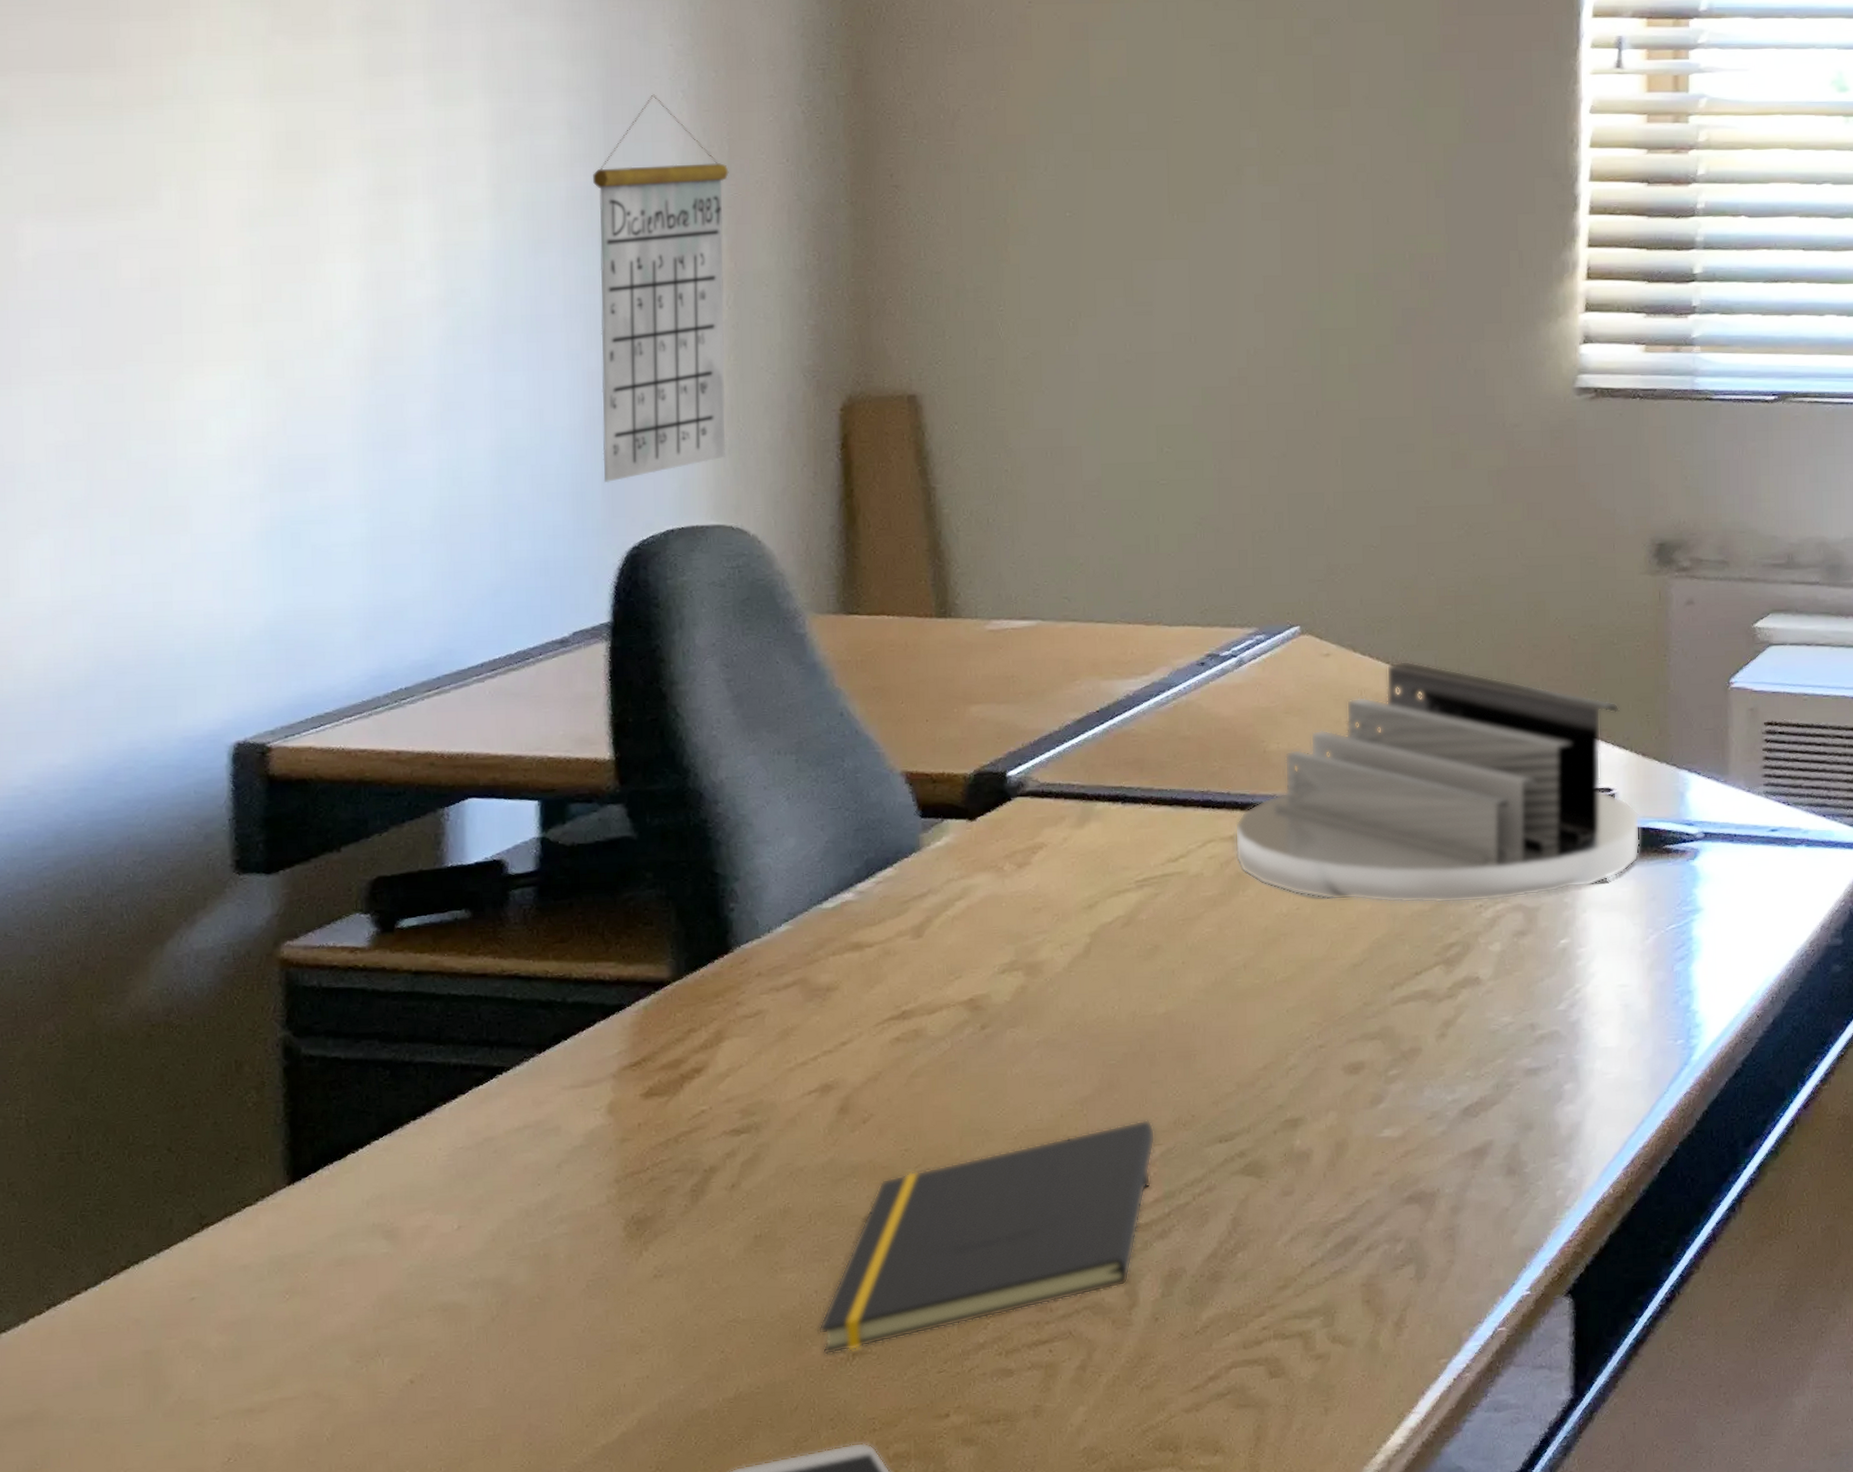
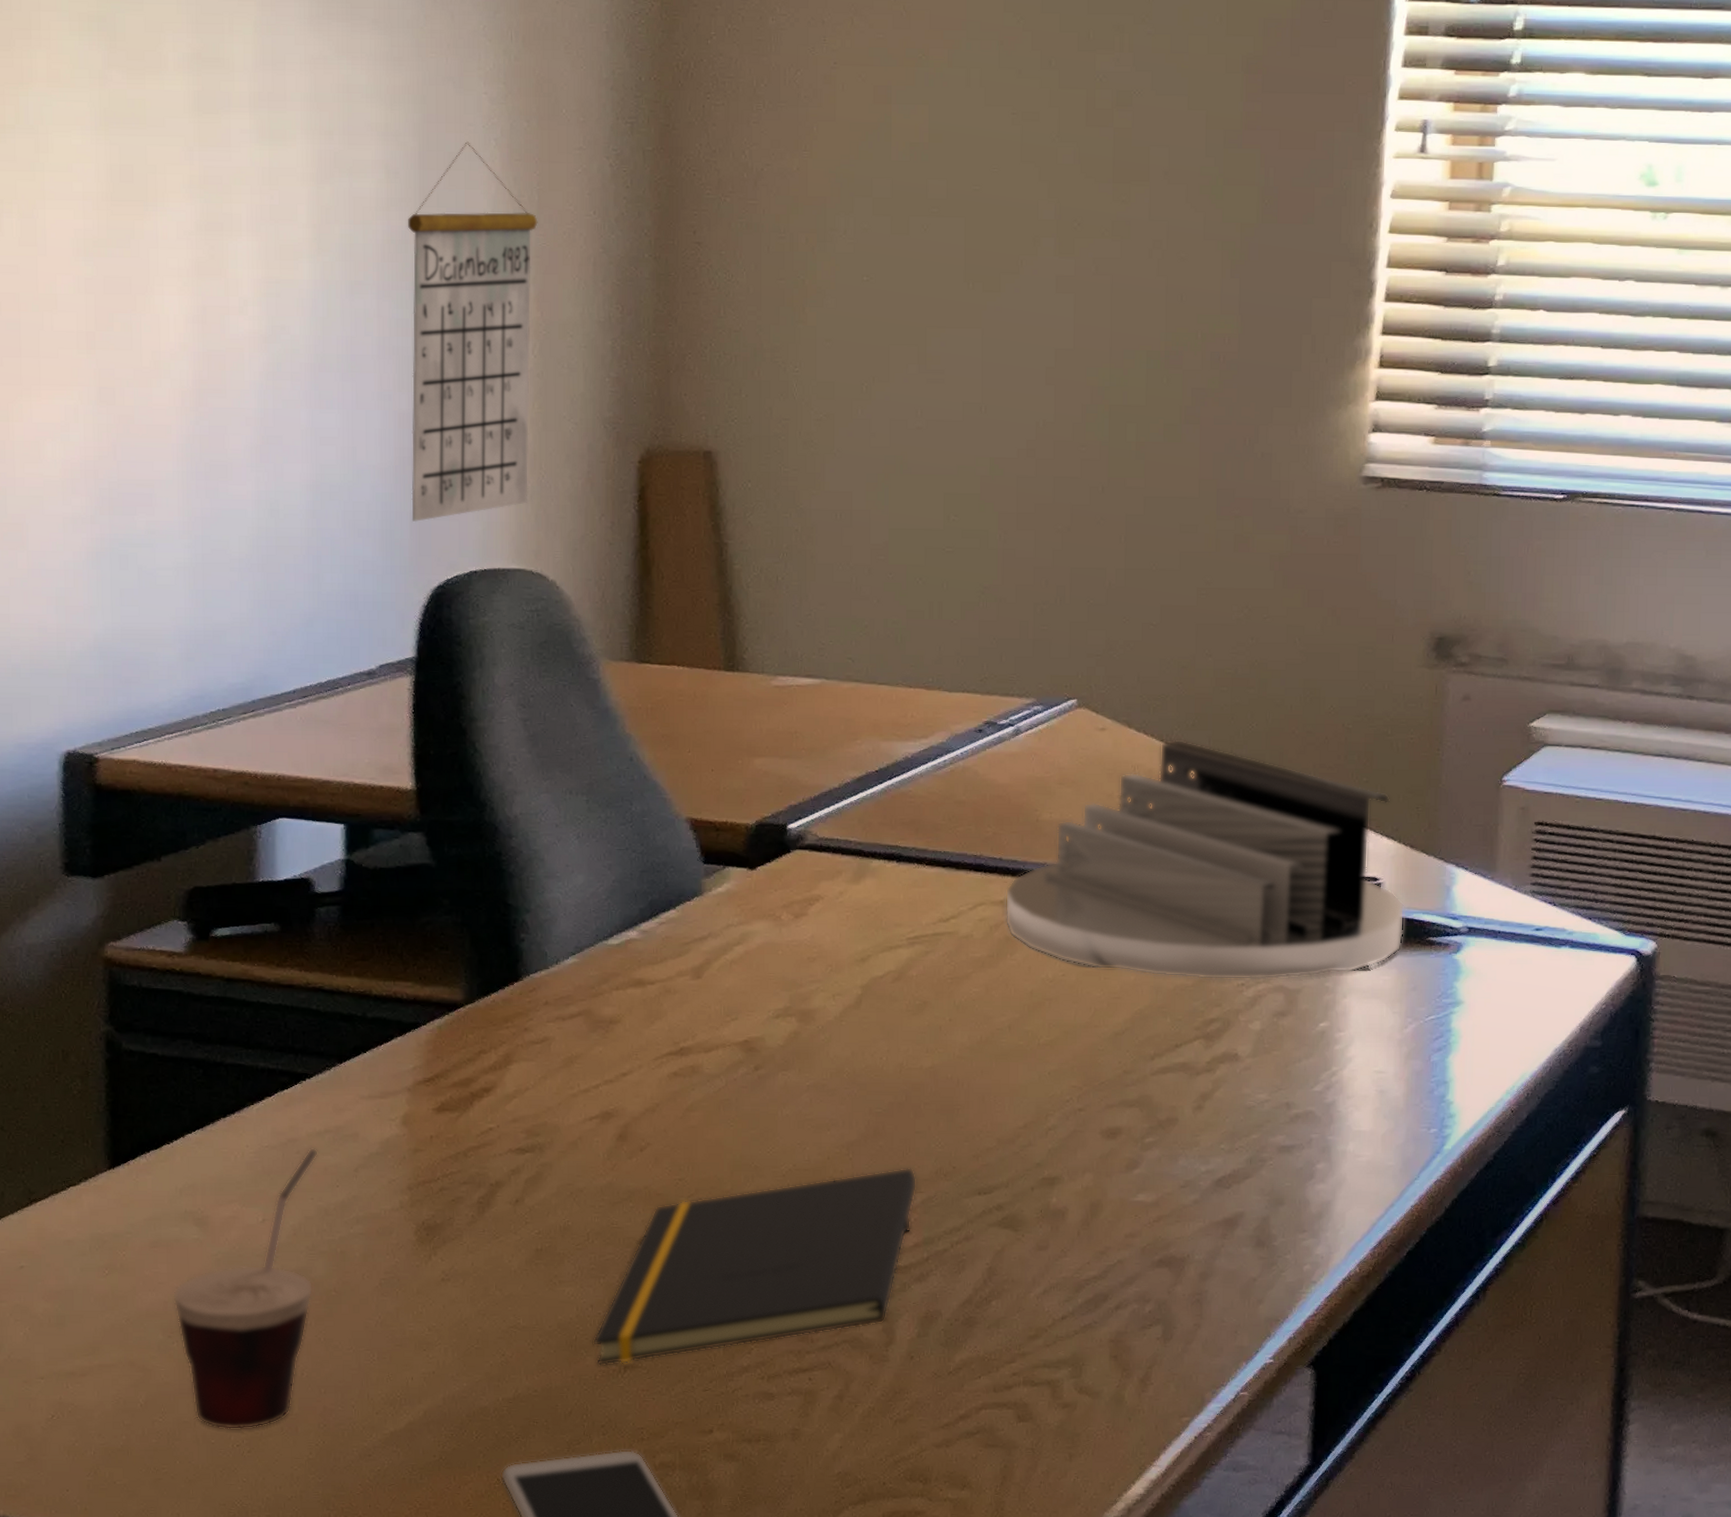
cup: none [360,1146,517,1458] -> present [172,1148,318,1430]

